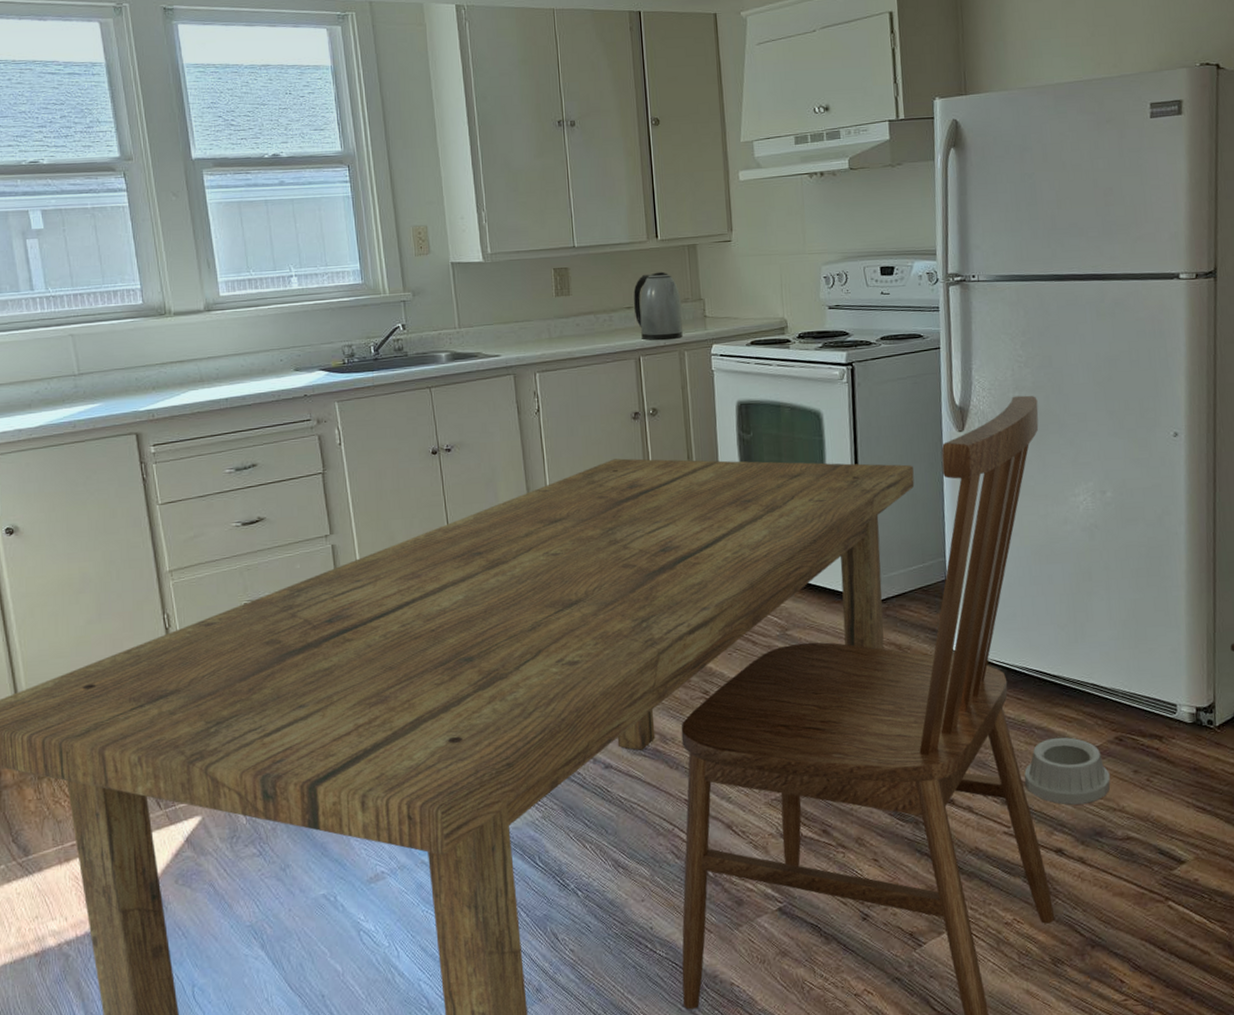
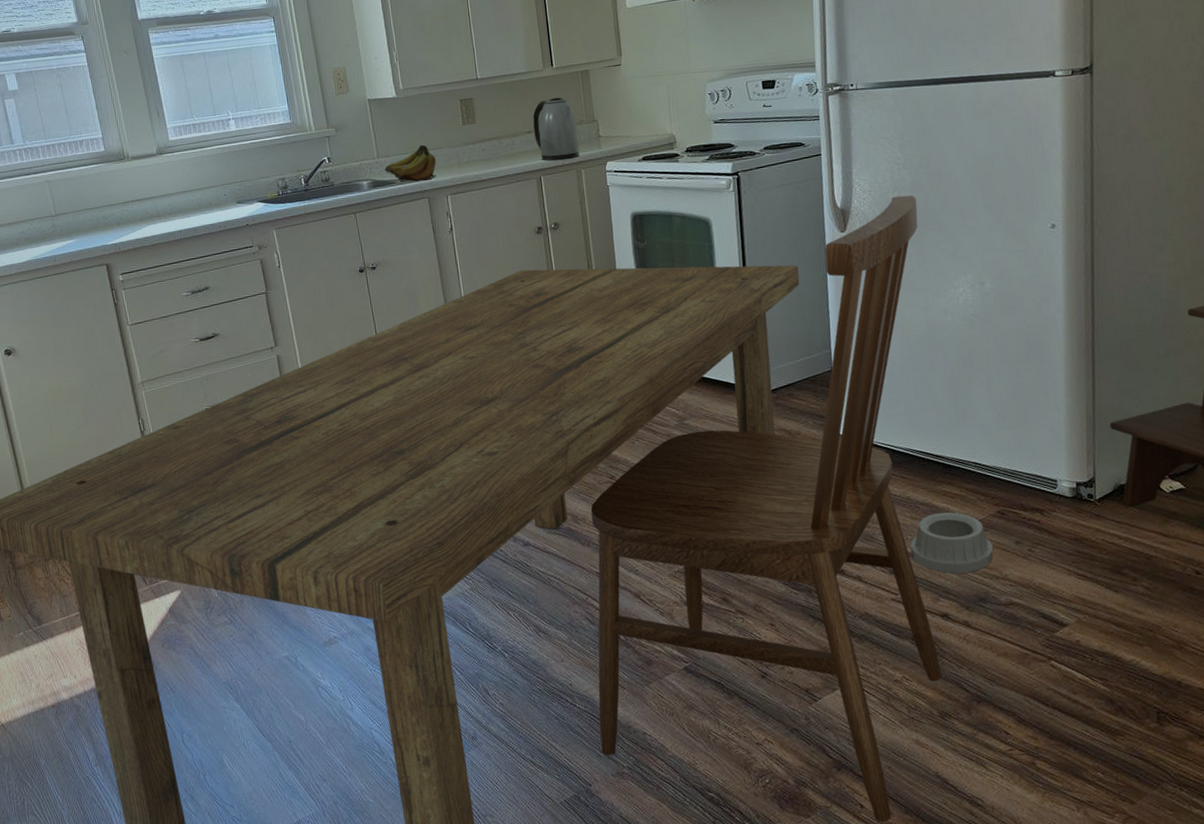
fruit: none [466,315,525,357] -> present [385,144,436,183]

